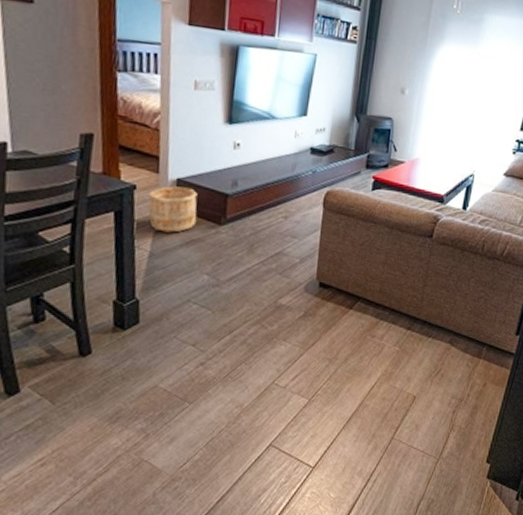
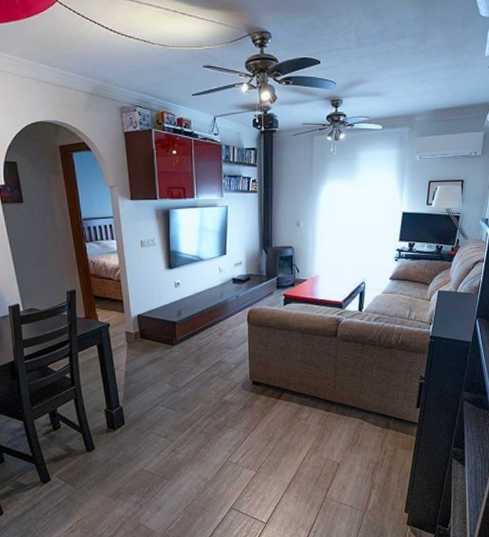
wooden bucket: present [147,186,198,233] -> none [118,320,156,356]

